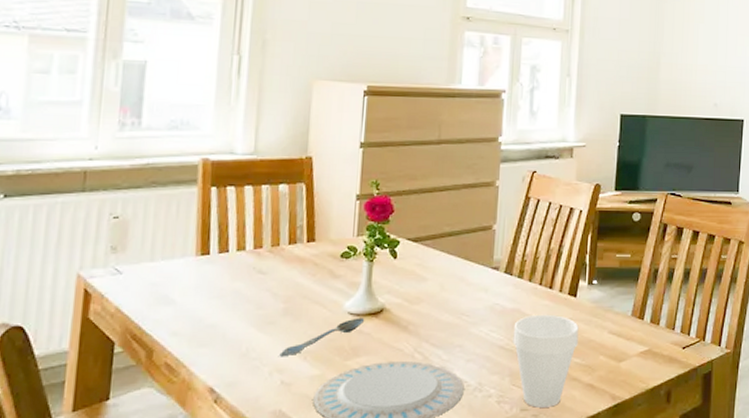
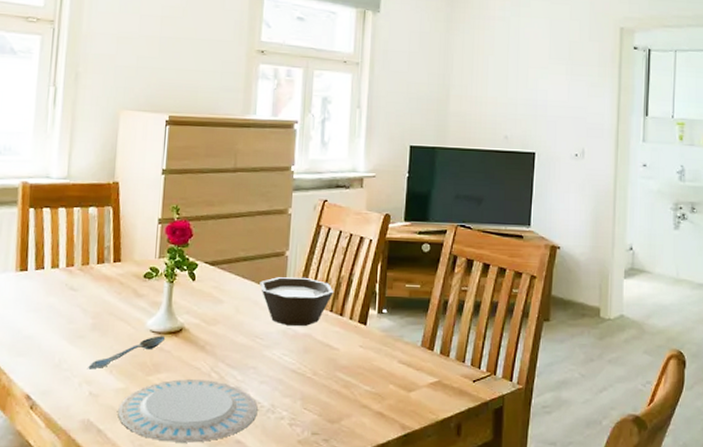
bowl: none [466,250,543,302] -> present [259,277,334,326]
cup: present [513,314,579,408] -> none [304,340,369,433]

